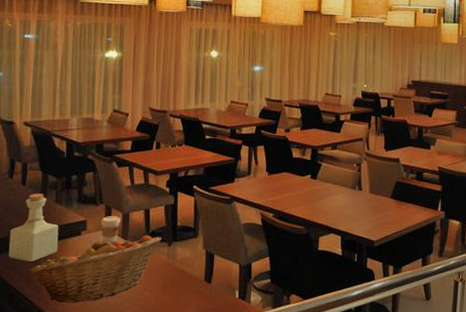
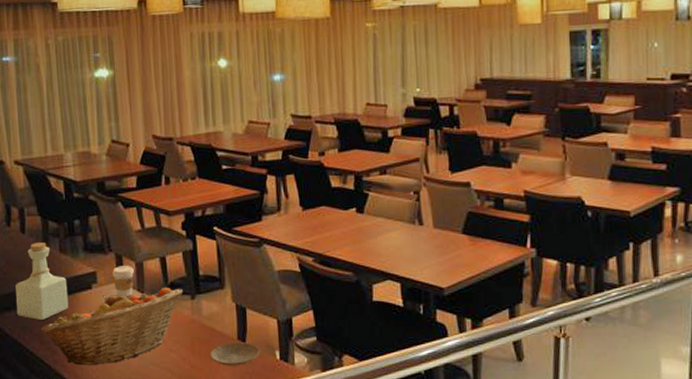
plate: none [179,283,223,304] -> present [209,342,261,366]

